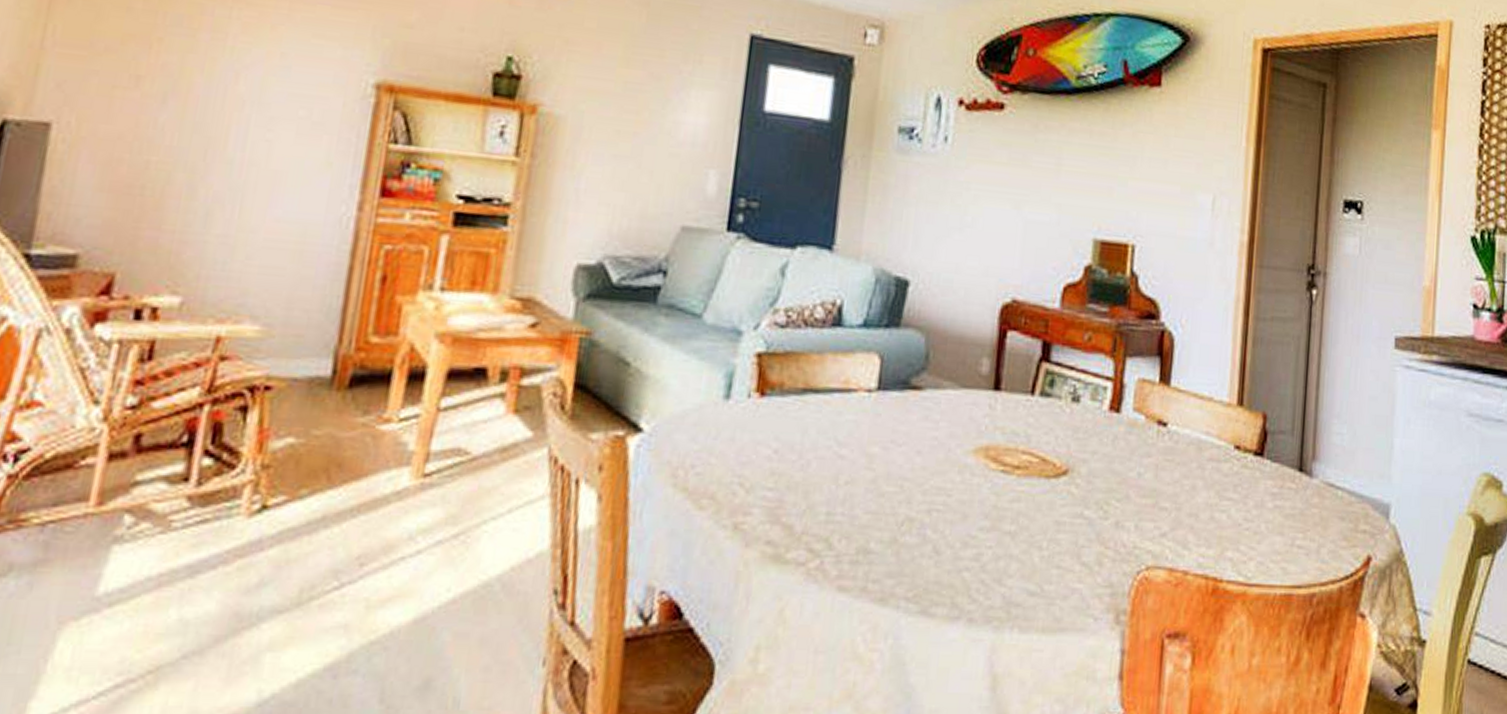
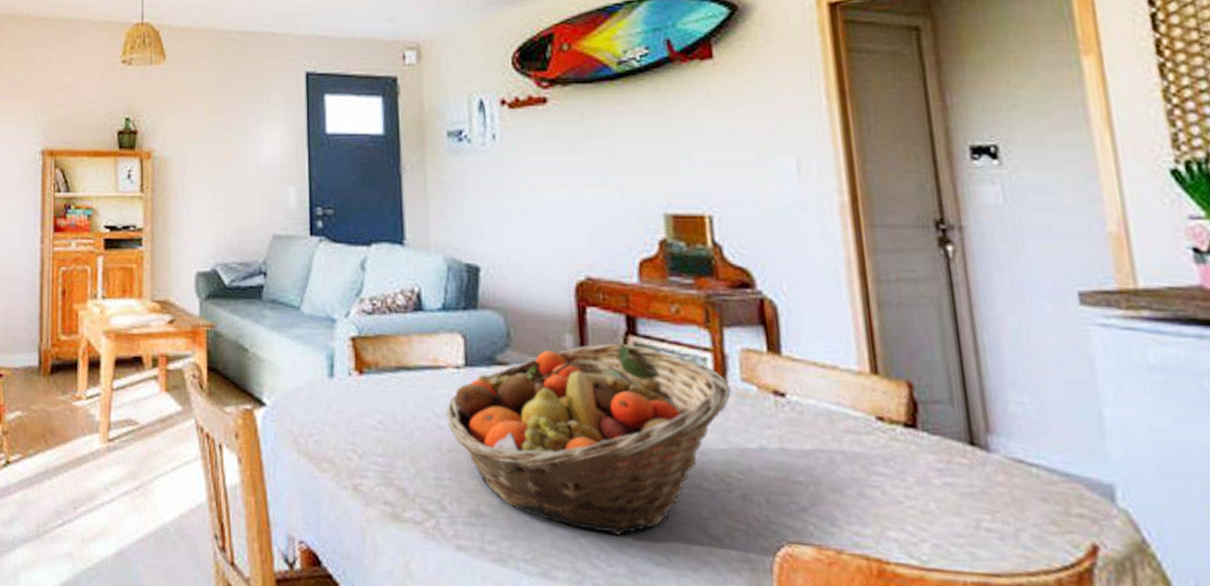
fruit basket: none [848,369,1123,567] -> present [446,343,731,536]

